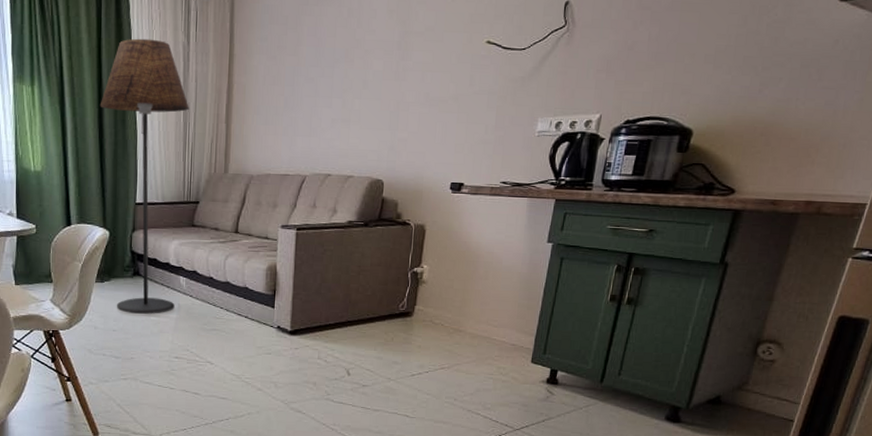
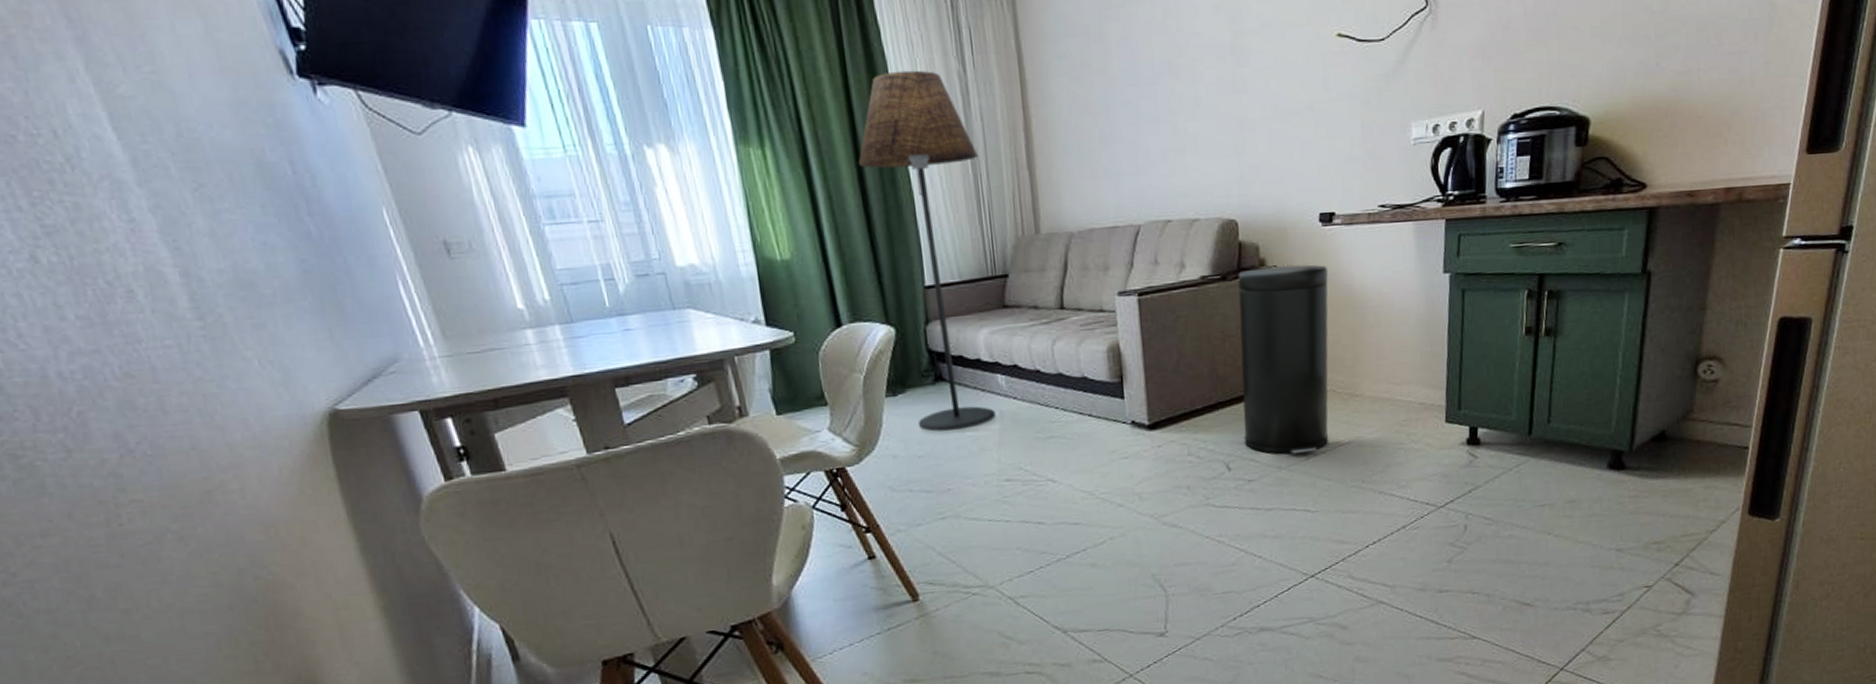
pedal bin: none [364,220,451,370] -> present [1238,264,1329,455]

